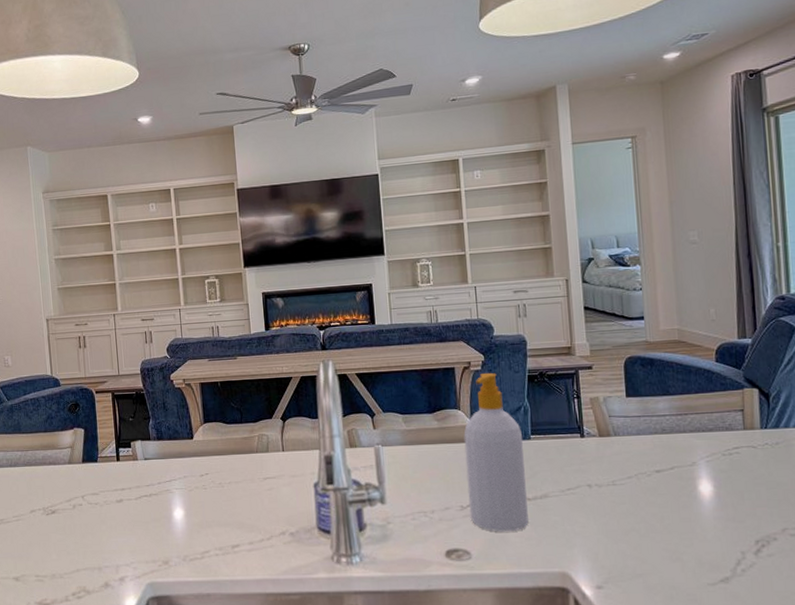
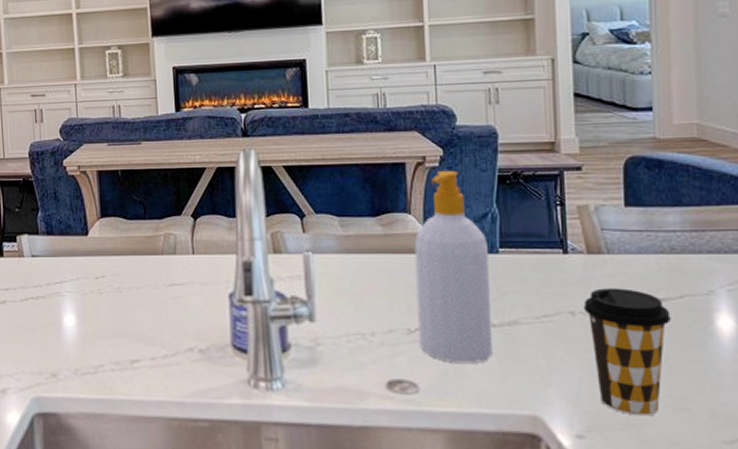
coffee cup: none [598,463,665,568] -> present [583,288,671,417]

